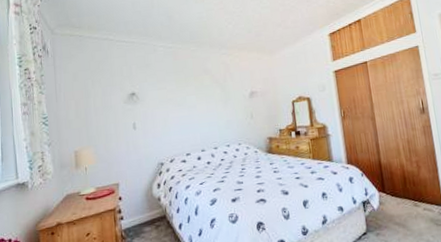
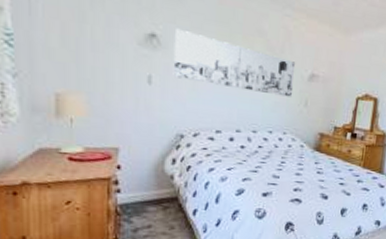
wall art: none [147,84,240,121] -> present [173,28,296,97]

